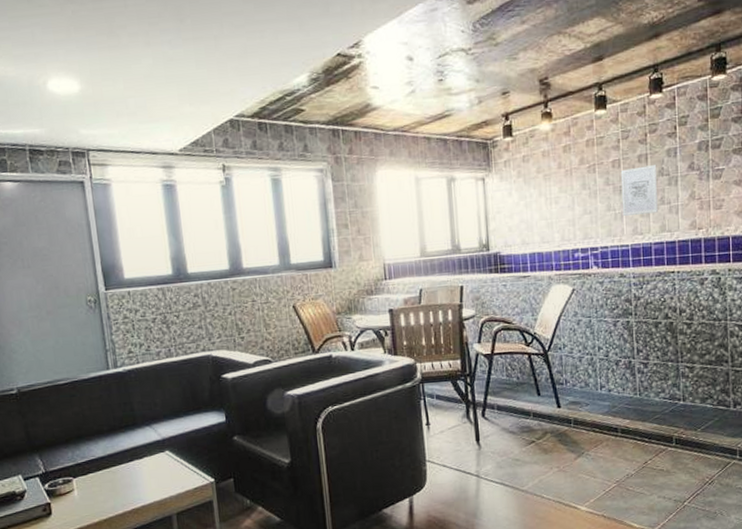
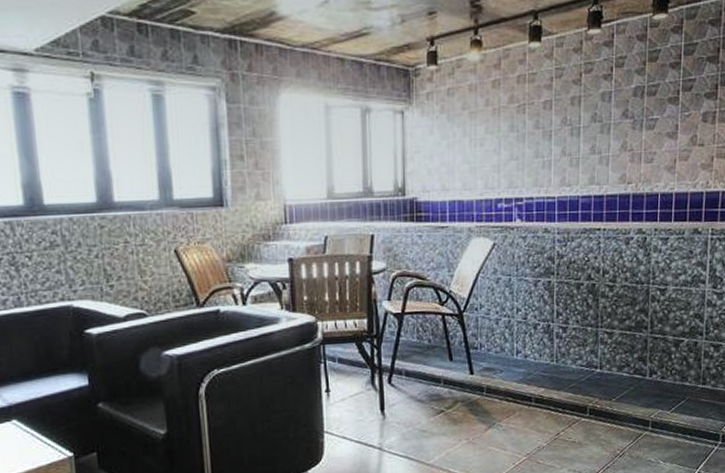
wall art: present [620,165,659,216] -> none [551,109,590,164]

